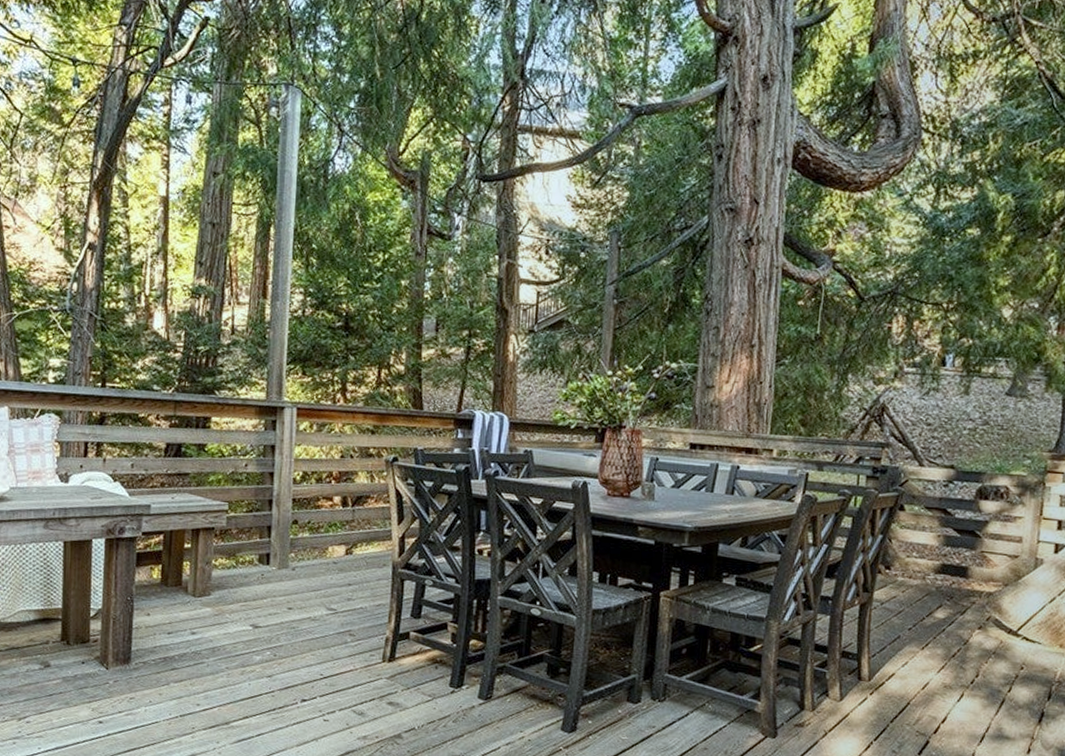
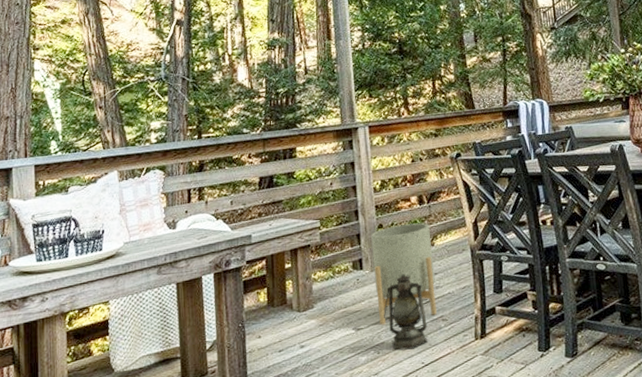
planter: none [280,524,350,628] -> present [371,223,437,325]
lantern: none [285,578,333,659] -> present [383,274,428,351]

